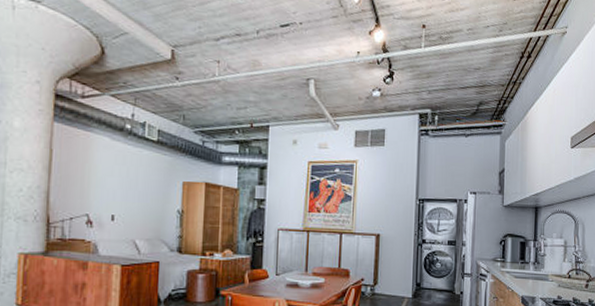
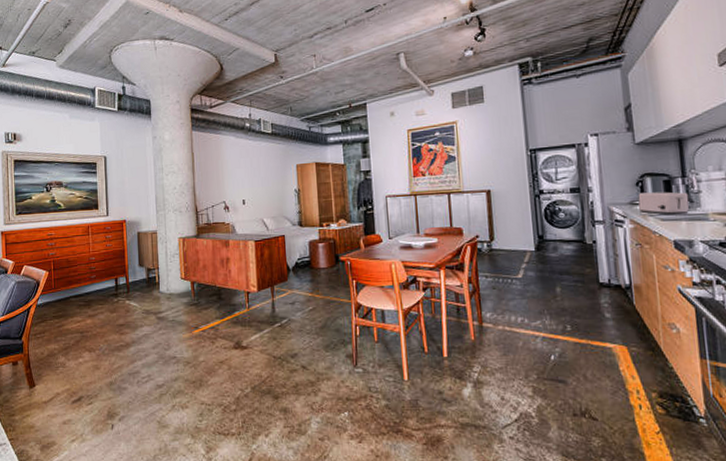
toaster: none [500,251,537,274] -> present [638,191,689,216]

